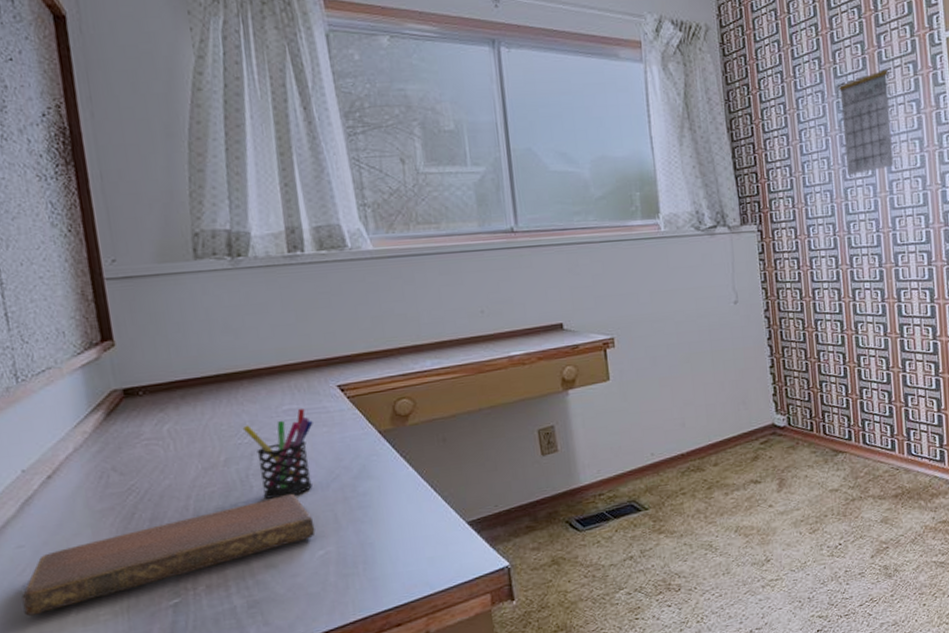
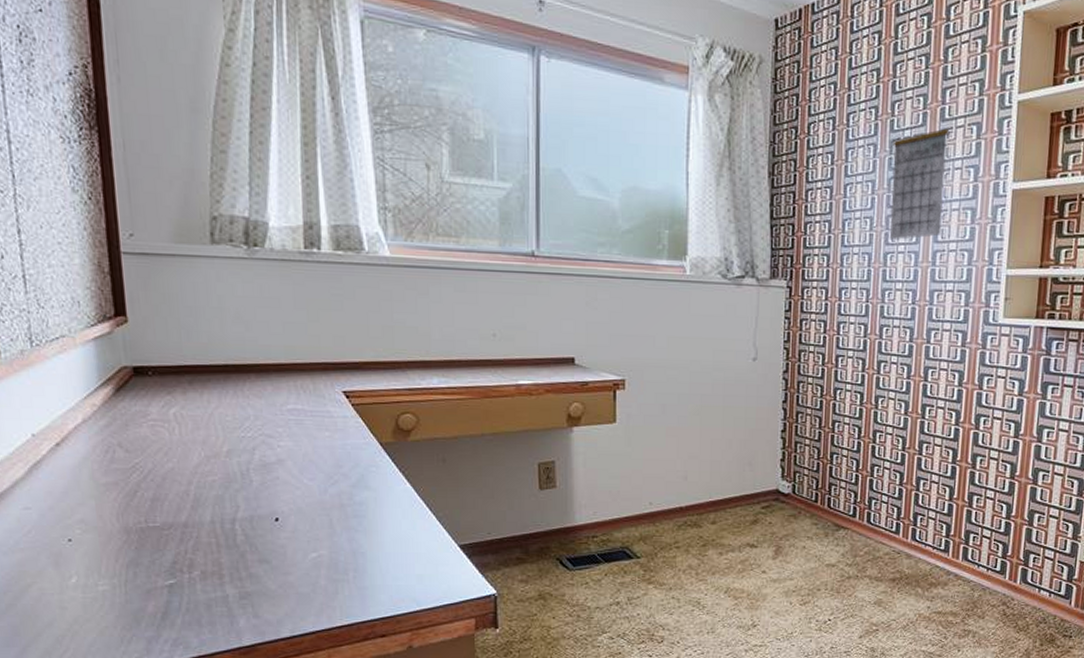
notebook: present [22,494,316,616] -> none [26,494,310,576]
pen holder: present [242,408,313,499] -> none [246,409,316,495]

